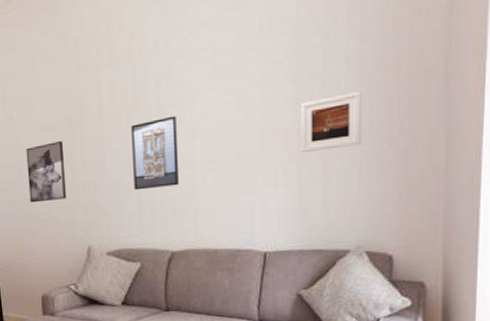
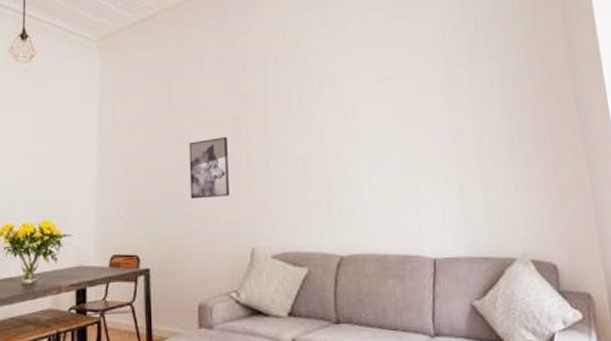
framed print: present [131,115,179,191] -> none [296,119,345,190]
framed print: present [300,92,363,152] -> none [454,107,512,159]

